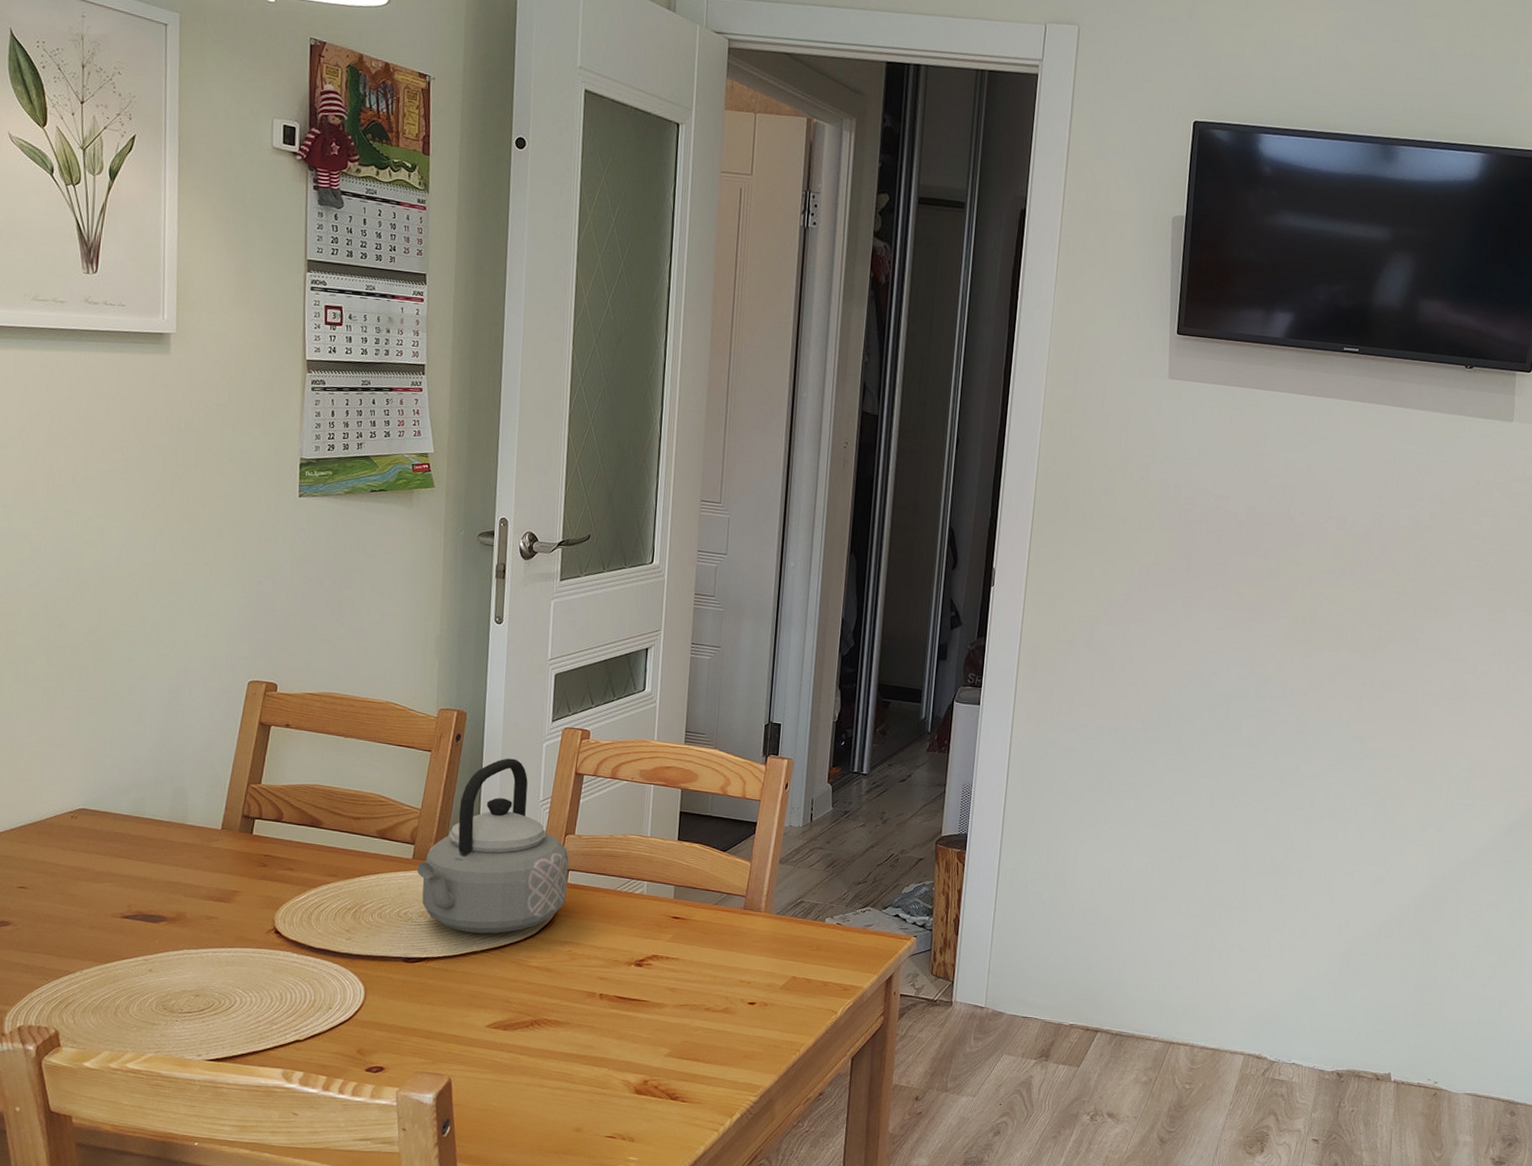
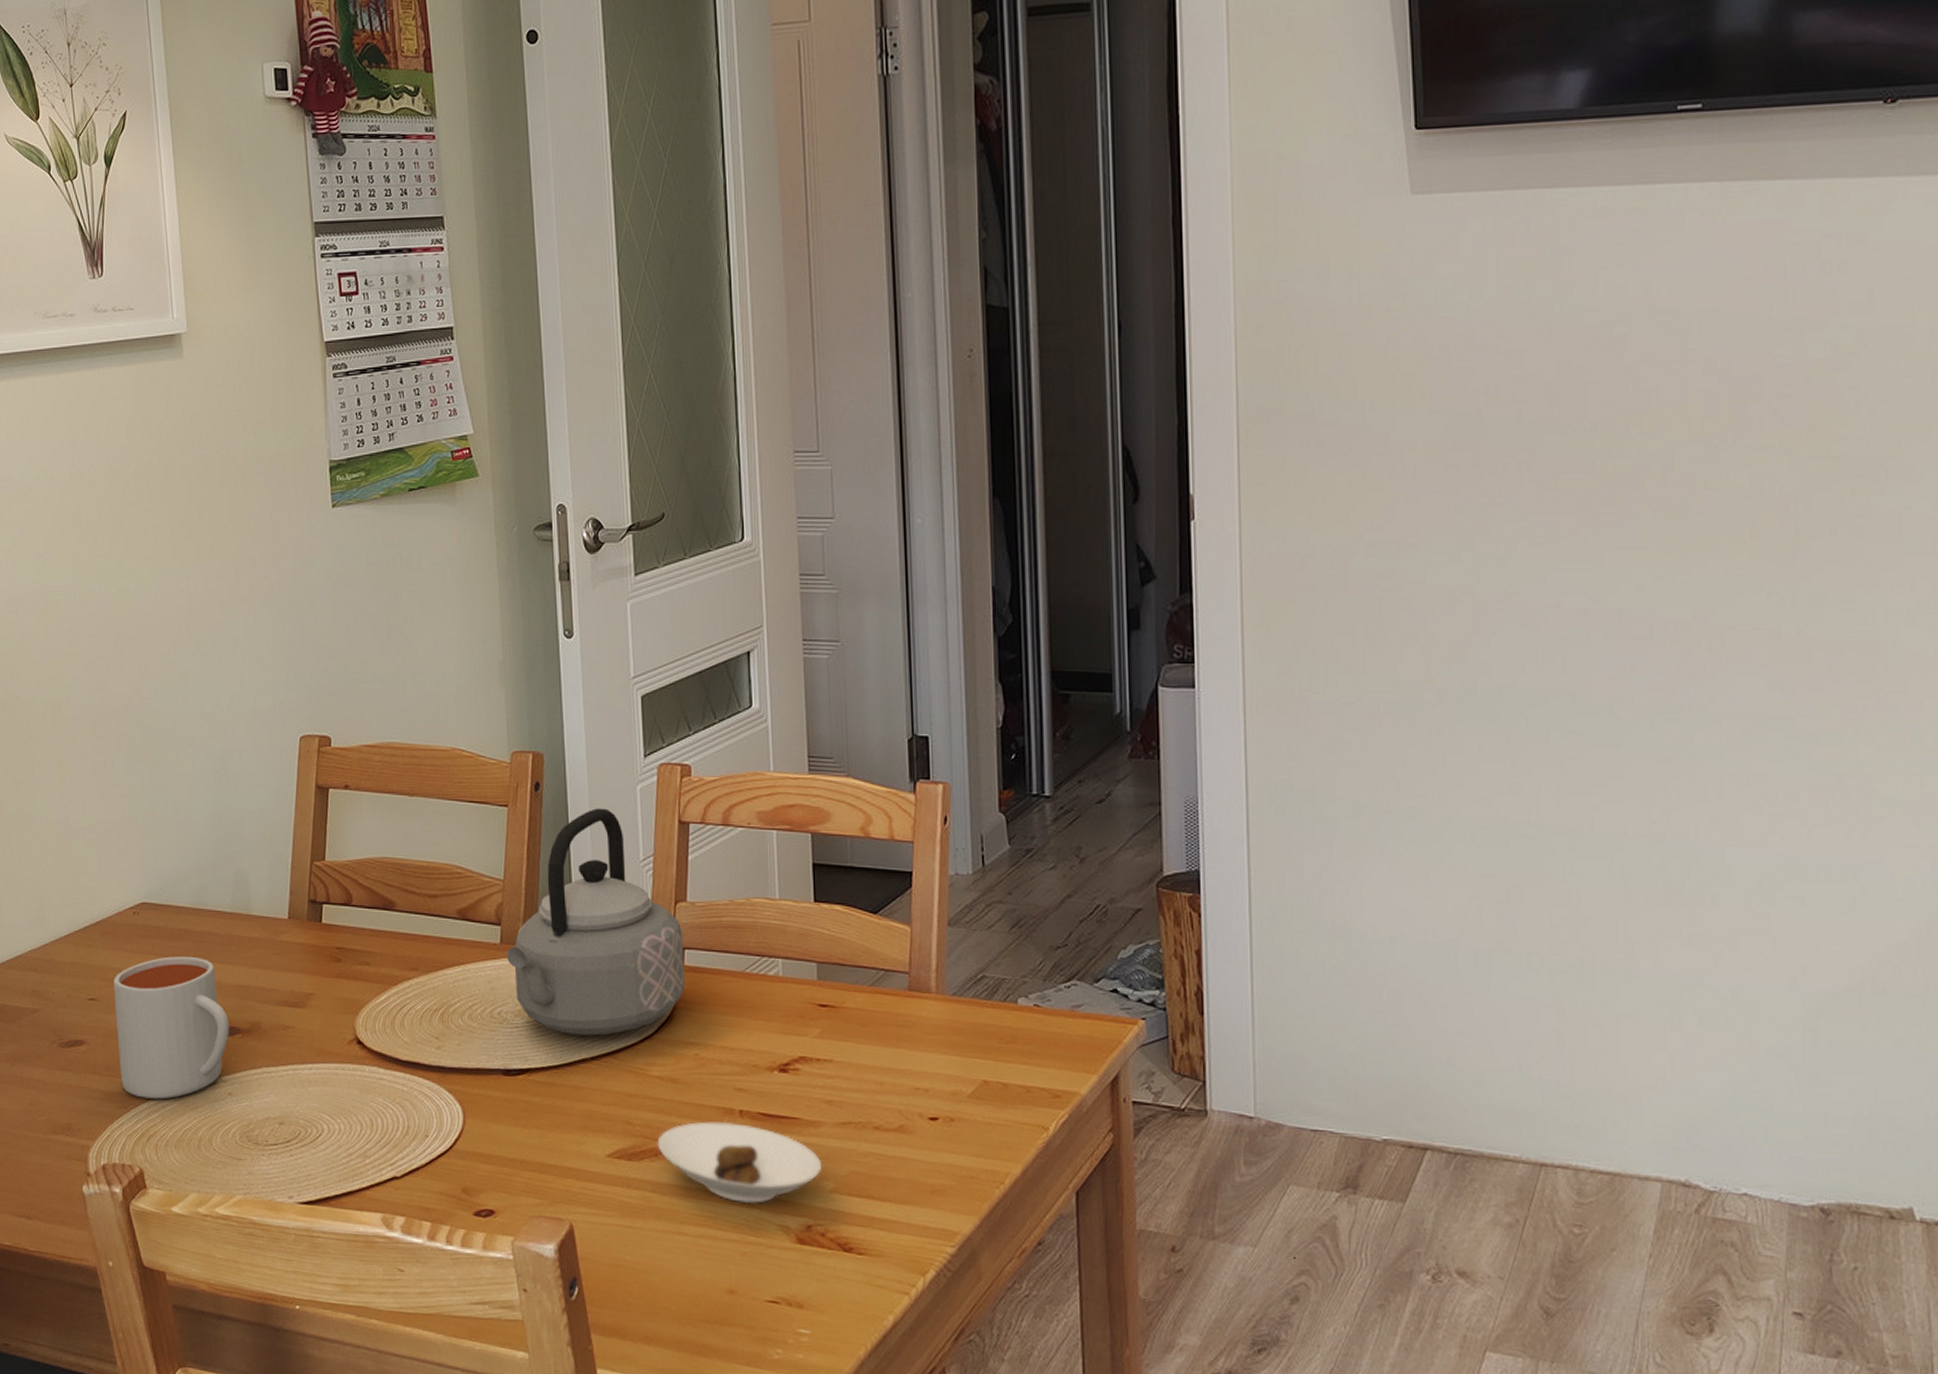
mug: none [44,855,156,973] -> present [113,956,230,1100]
saucer: none [529,1002,662,1064] -> present [657,1121,823,1204]

